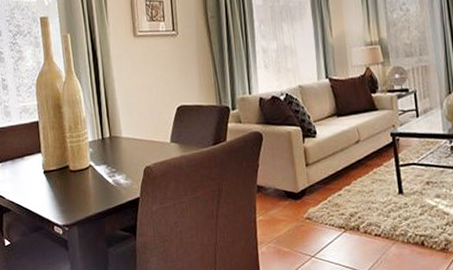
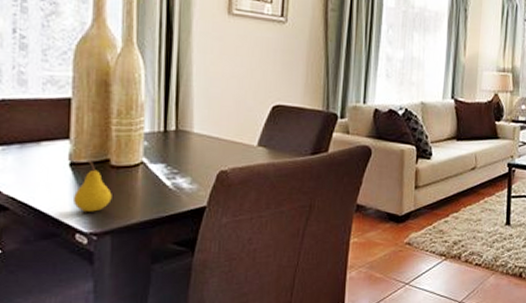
fruit: none [49,167,74,209] -> present [74,159,112,212]

